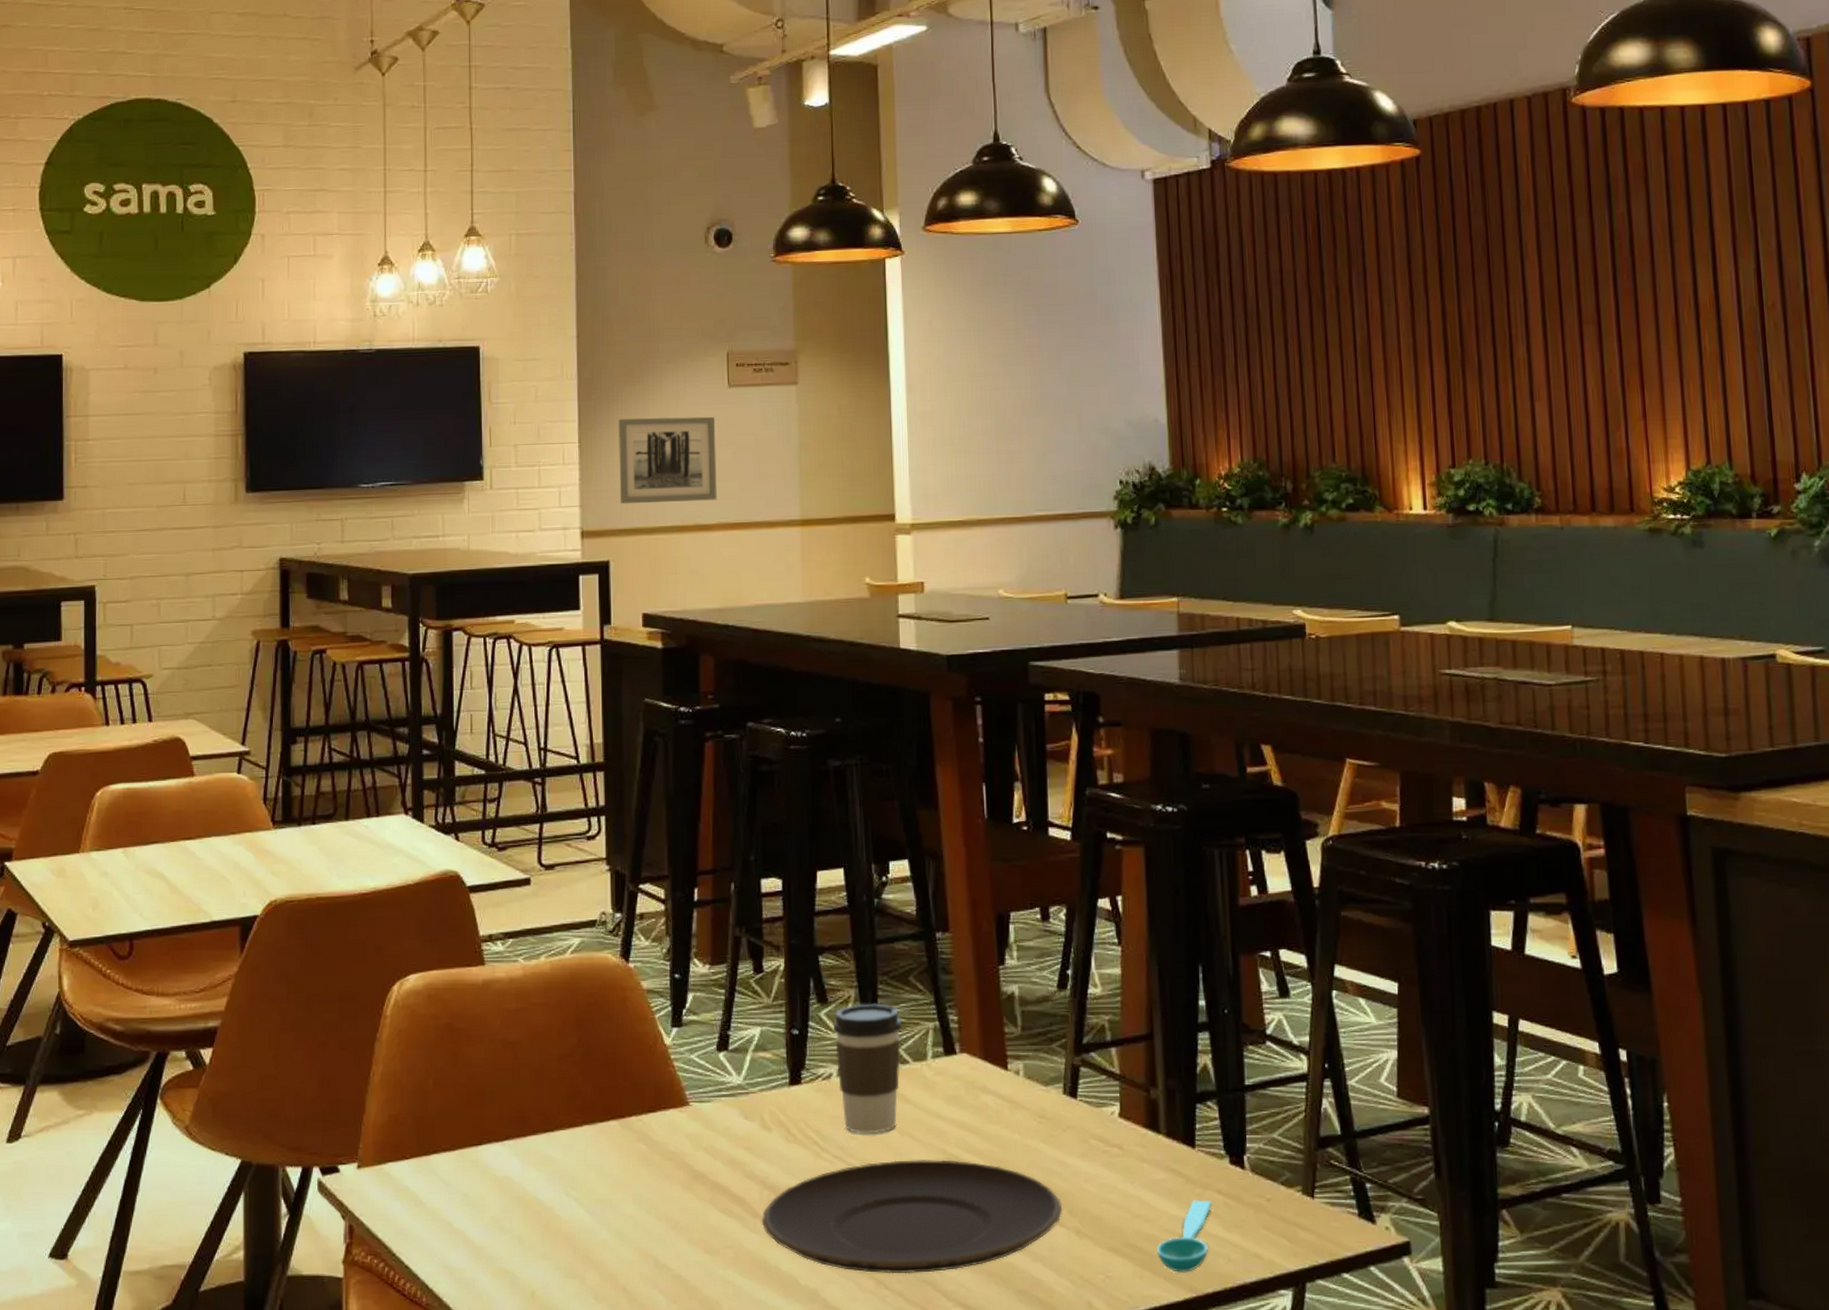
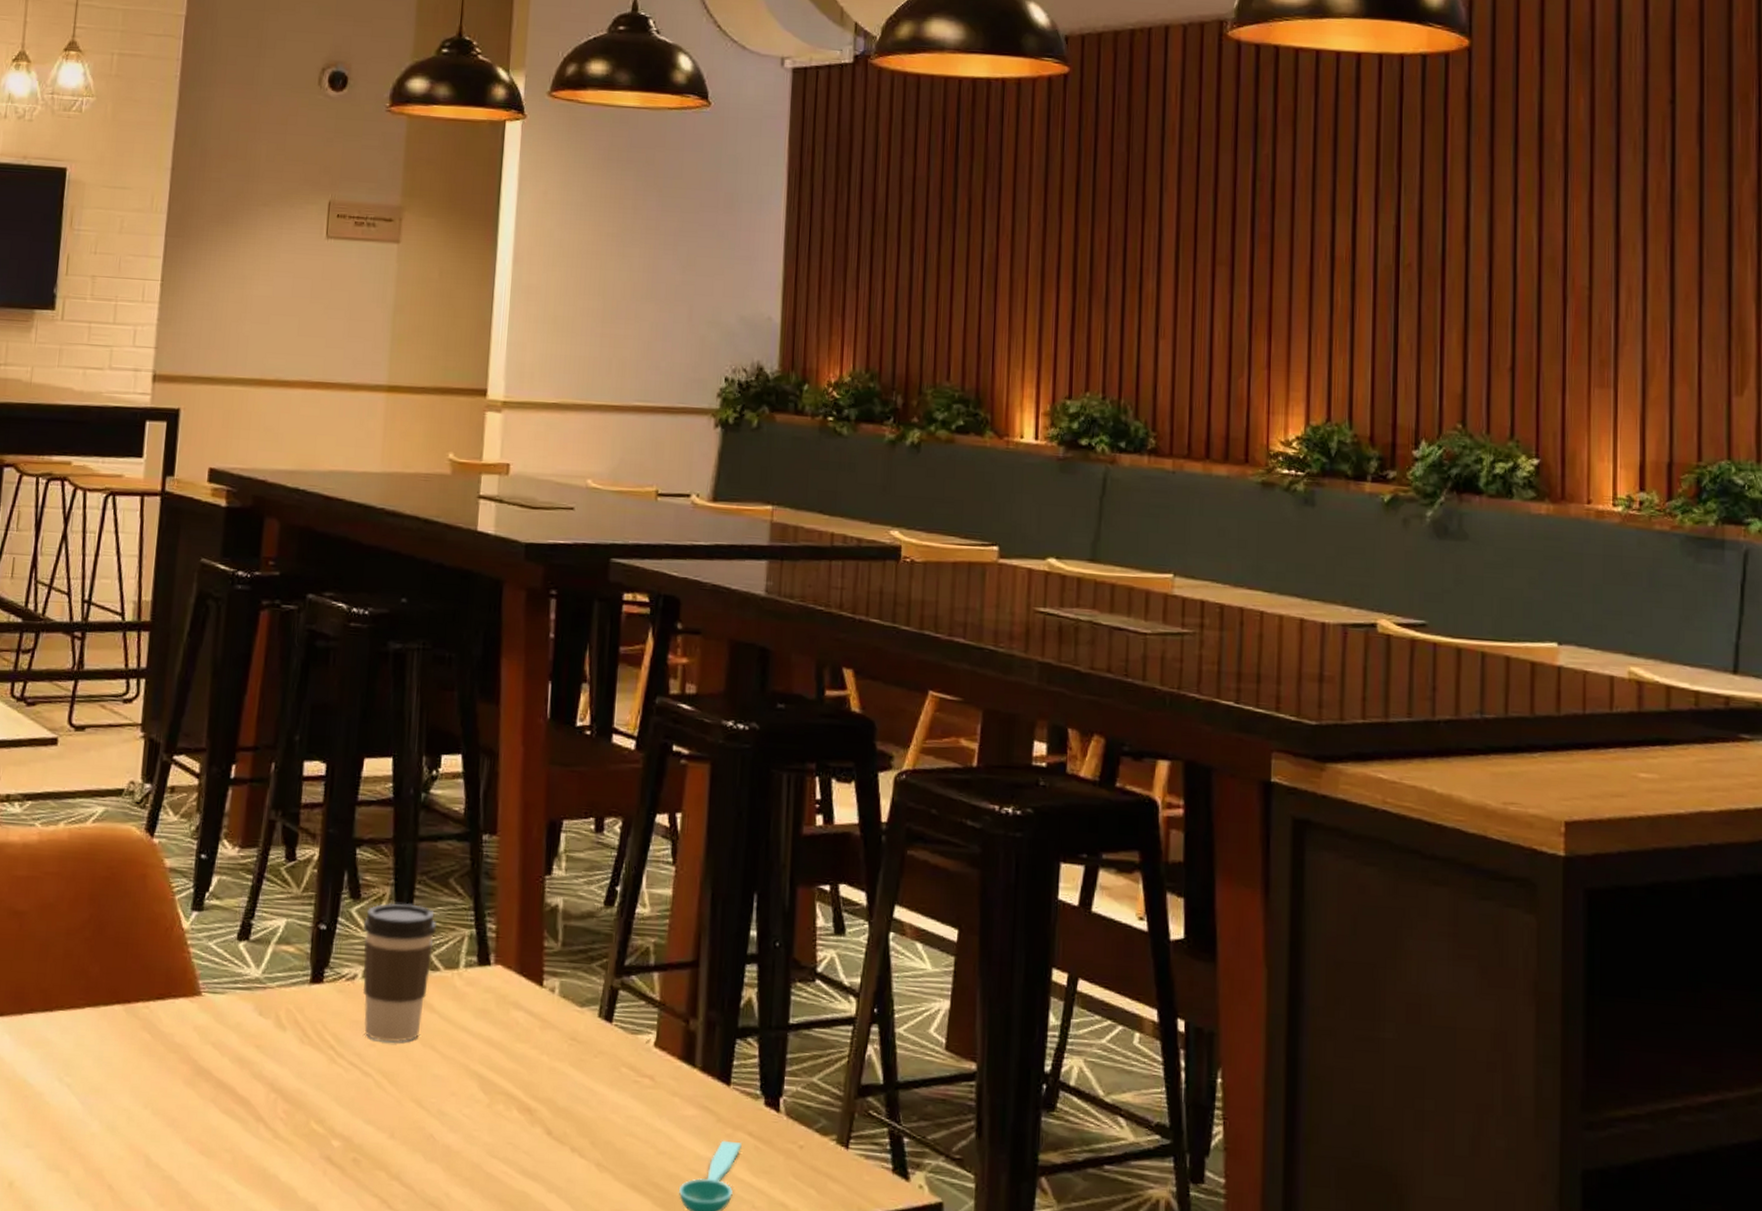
wall art: present [618,416,717,504] -> none [198,259,309,356]
plate: present [761,1160,1063,1274] -> none [264,1072,585,1195]

